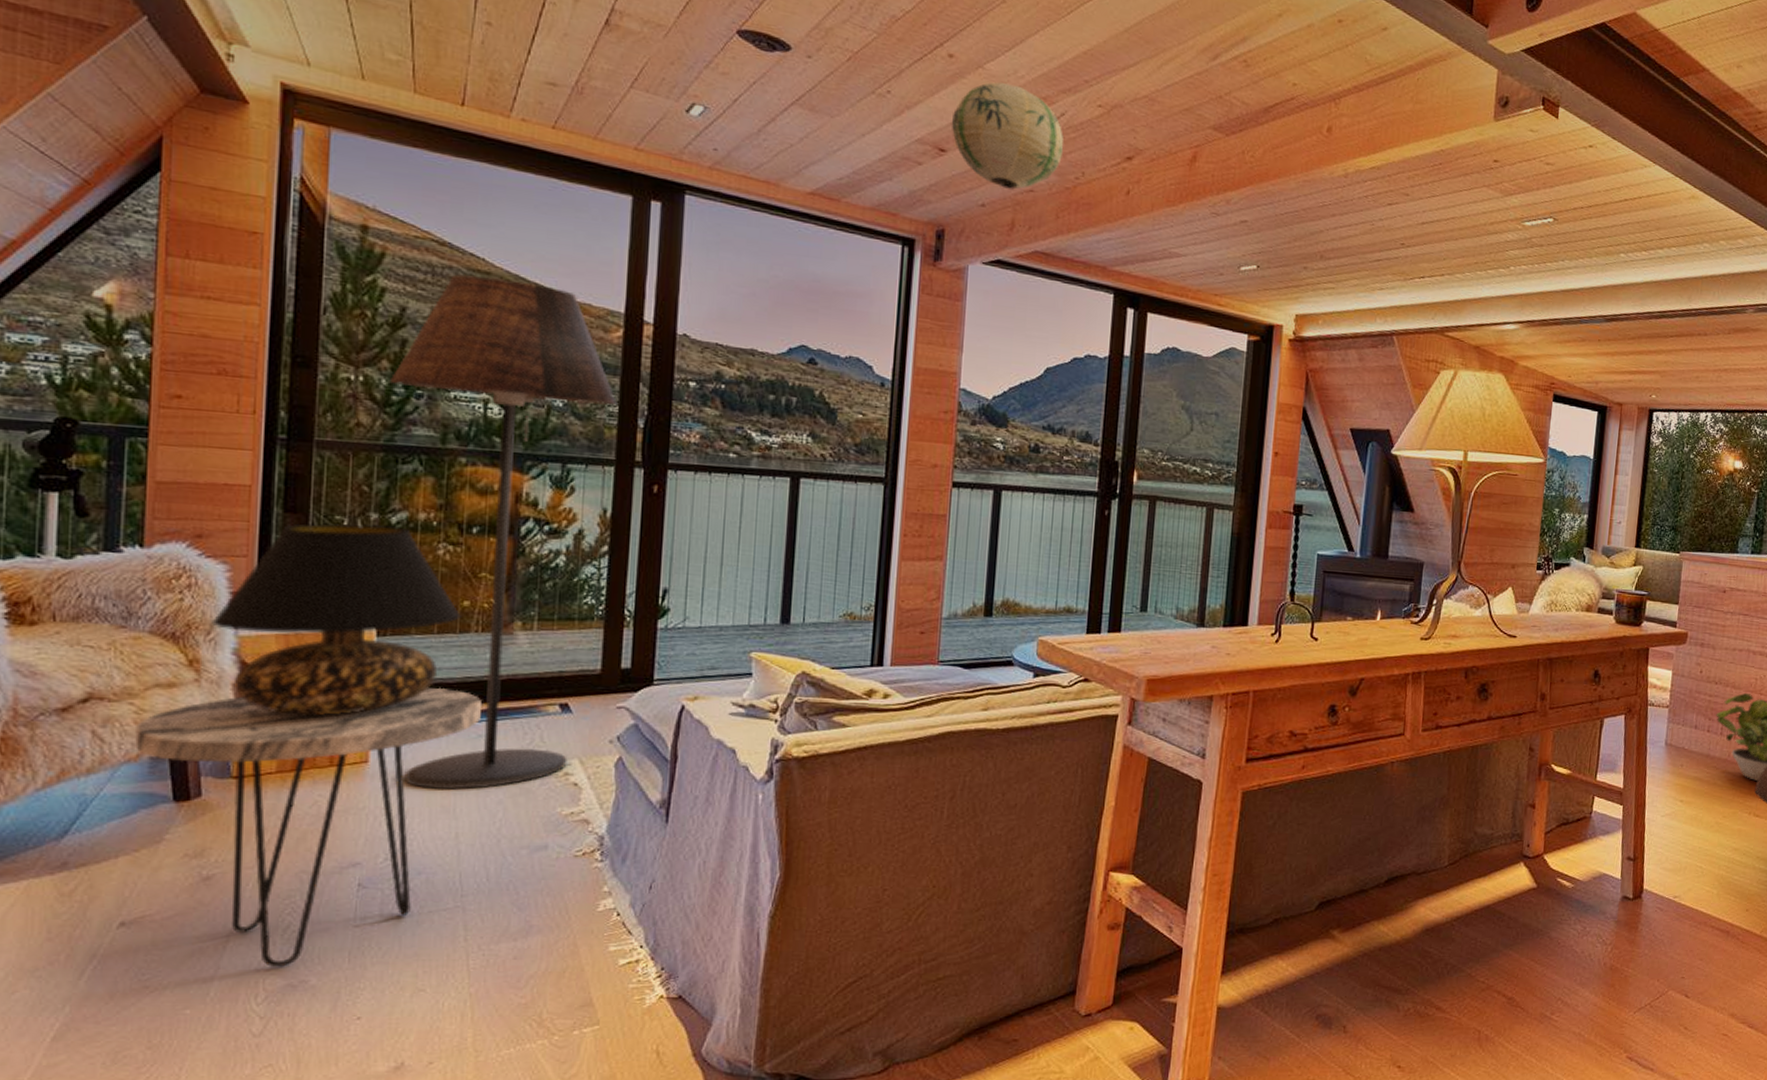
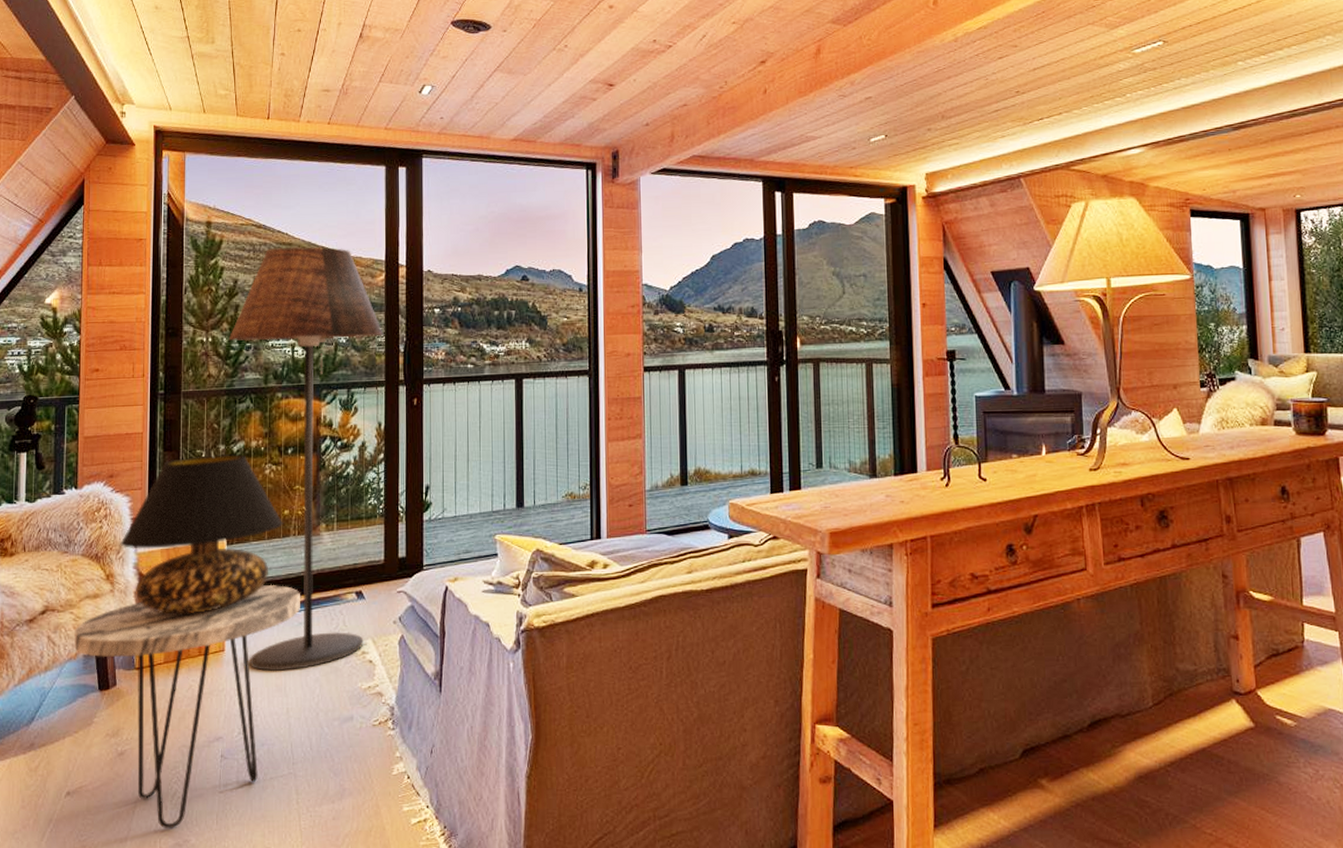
paper lantern: present [951,82,1063,190] -> none [616,20,707,107]

